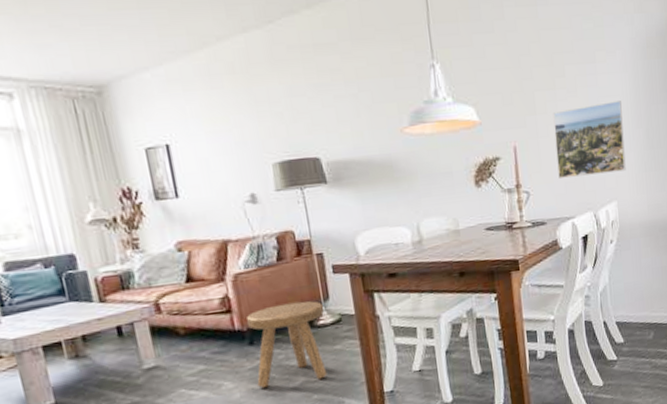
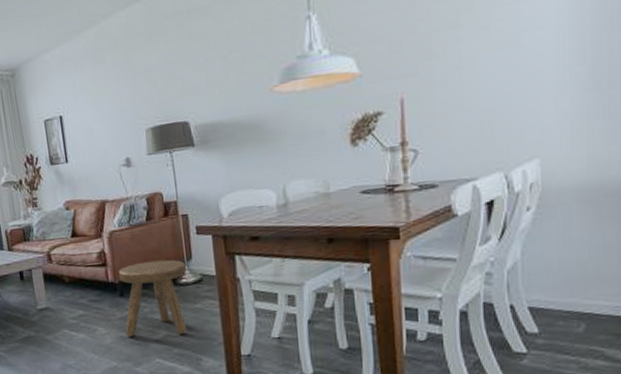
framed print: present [553,101,626,178] -> none [454,32,557,133]

